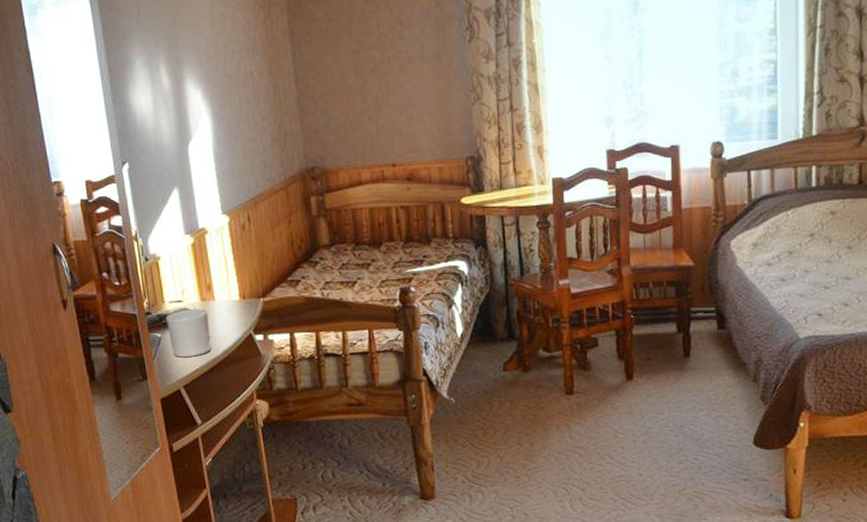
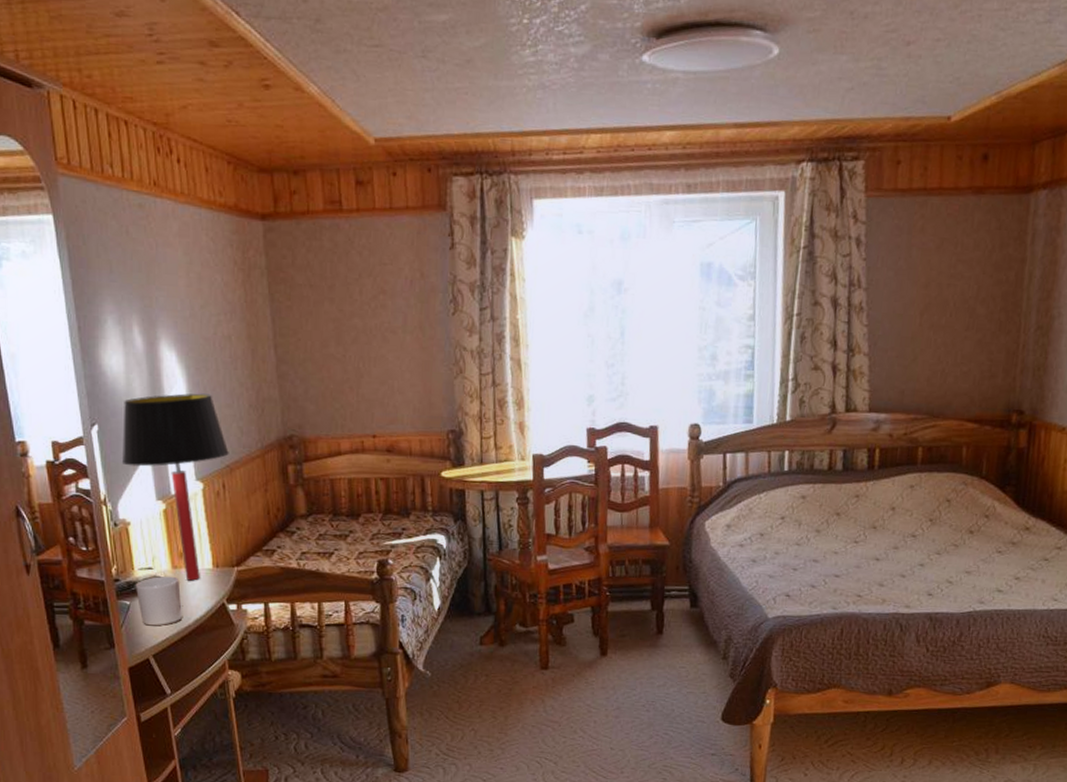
table lamp: none [151,129,253,313] -> present [121,393,229,581]

